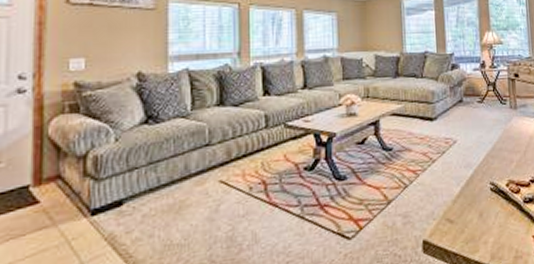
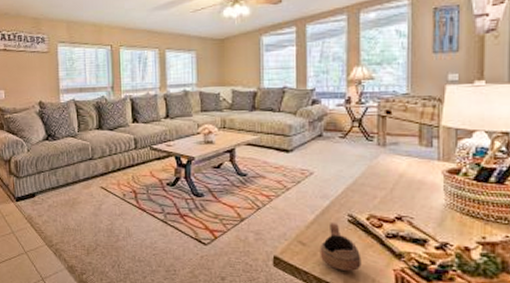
cup: none [466,193,505,246] -> present [320,223,361,271]

